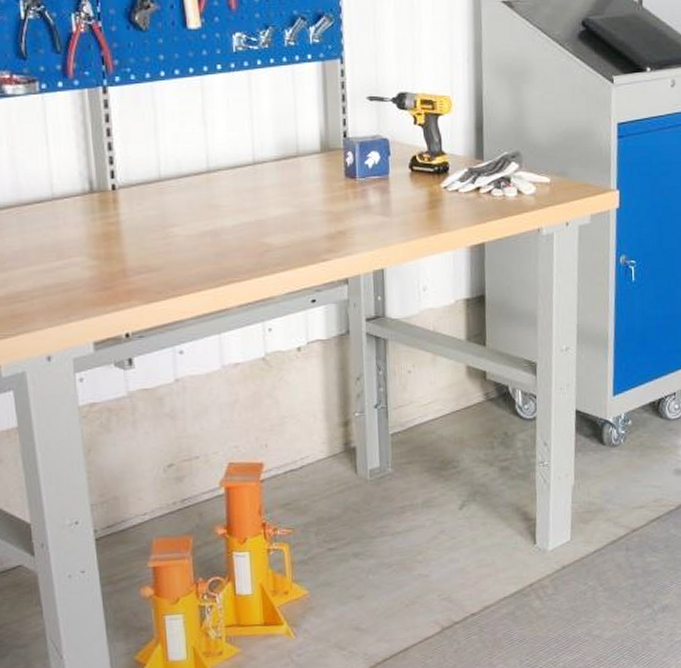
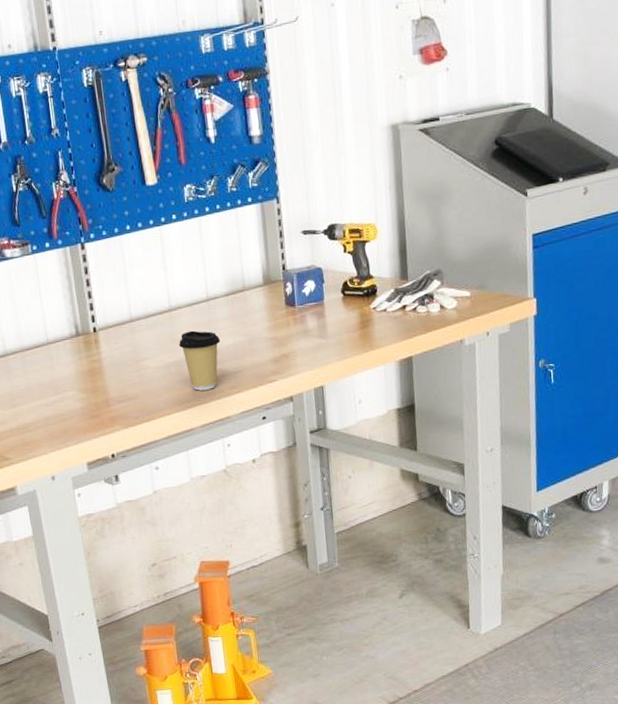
coffee cup: none [216,197,267,266] -> present [179,330,221,391]

